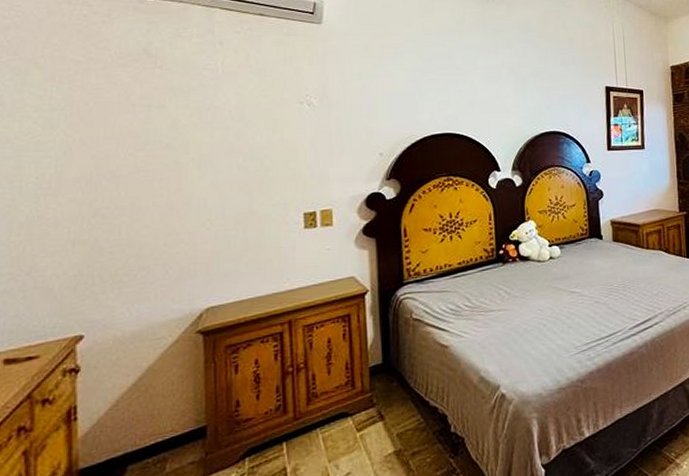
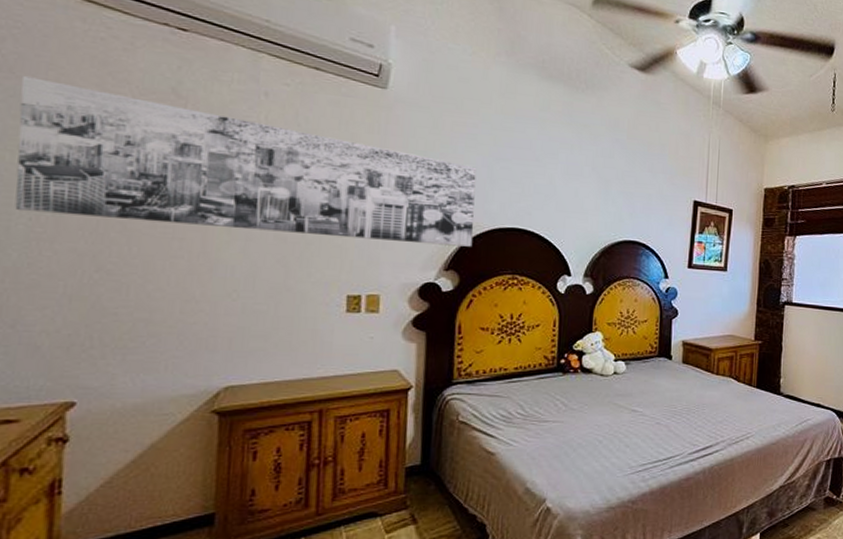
wall art: none [23,56,409,172] -> present [14,76,477,247]

